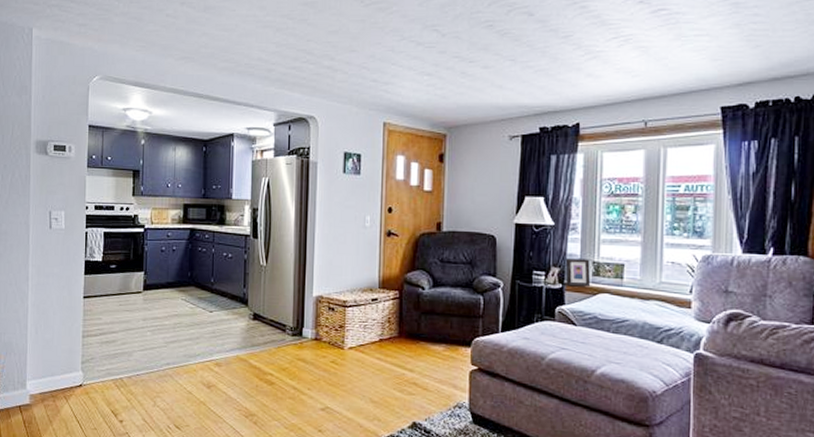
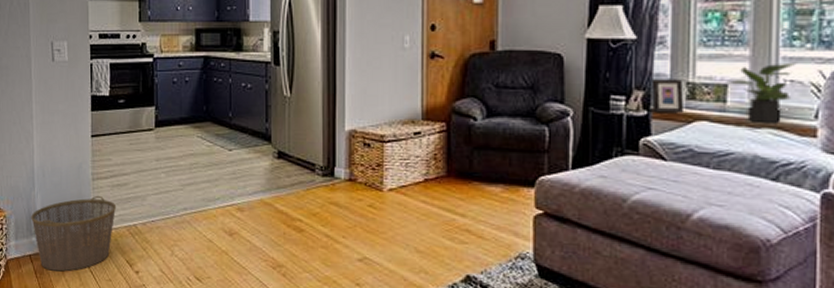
basket: none [22,351,105,421] -> present [31,195,117,272]
potted plant: none [623,247,677,297] -> present [726,62,797,124]

